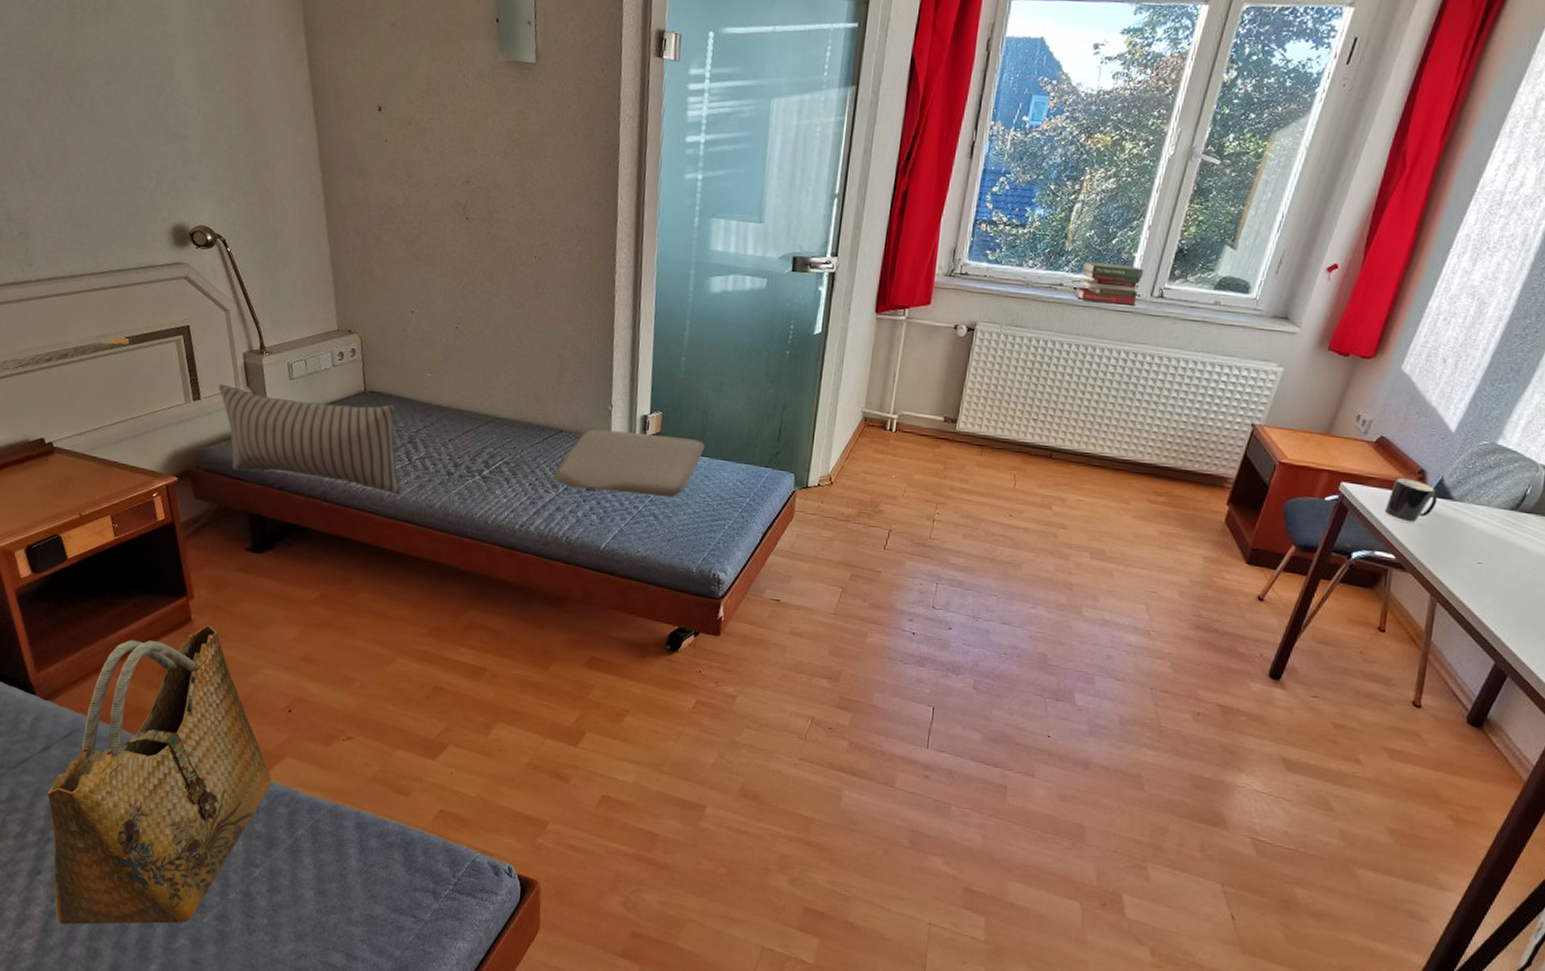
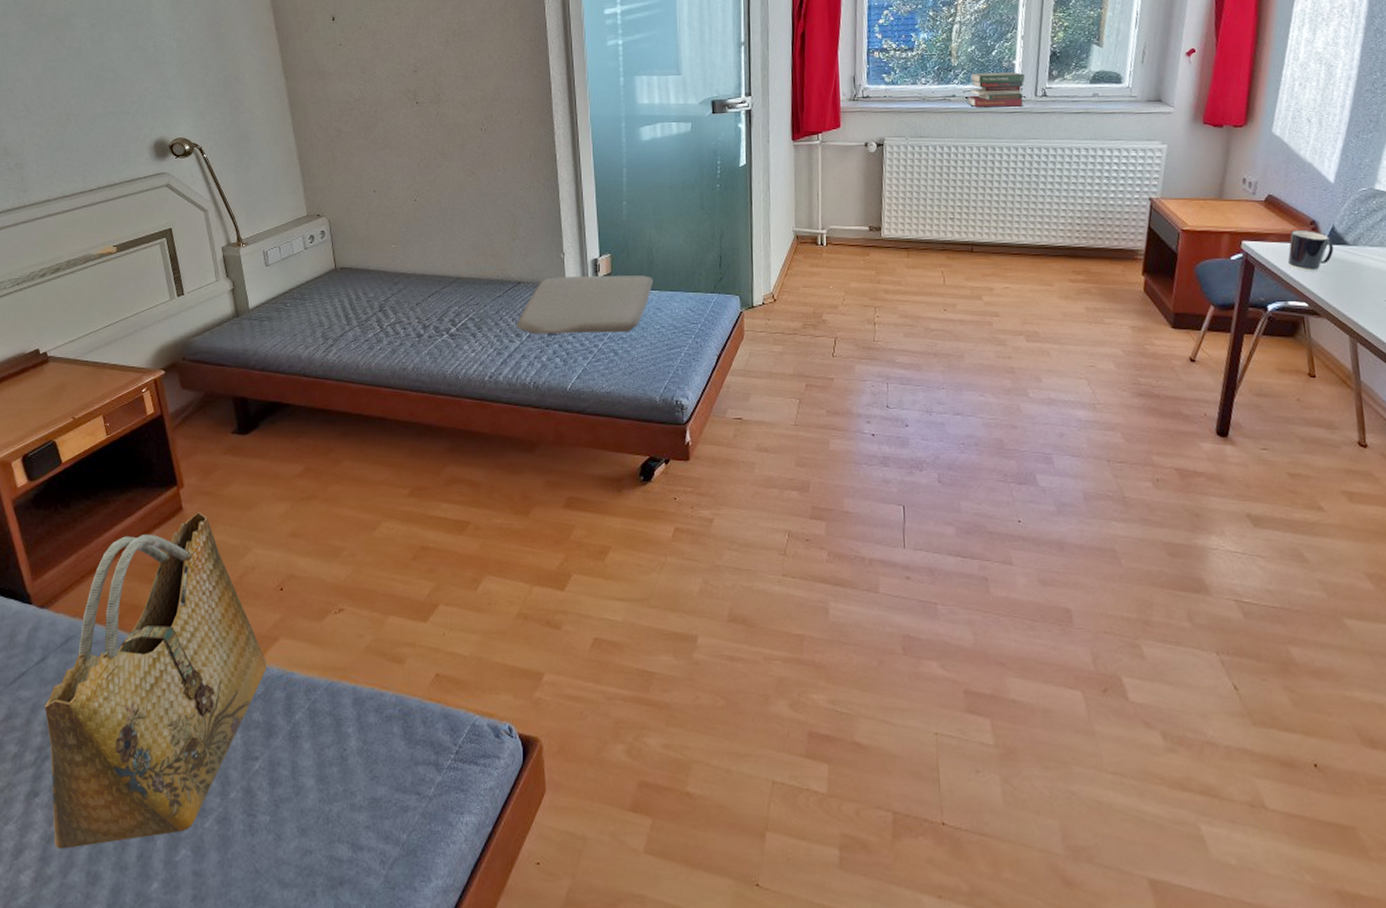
pillow: present [218,383,403,495] -> none [200,277,377,361]

